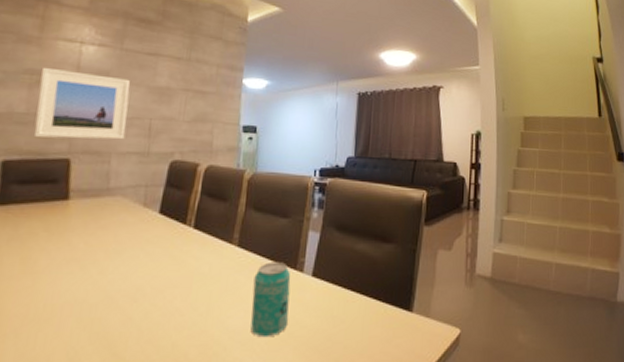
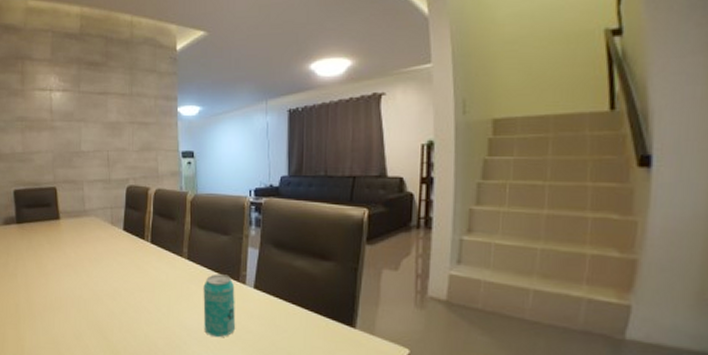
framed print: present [33,67,130,140] -> none [27,114,91,171]

